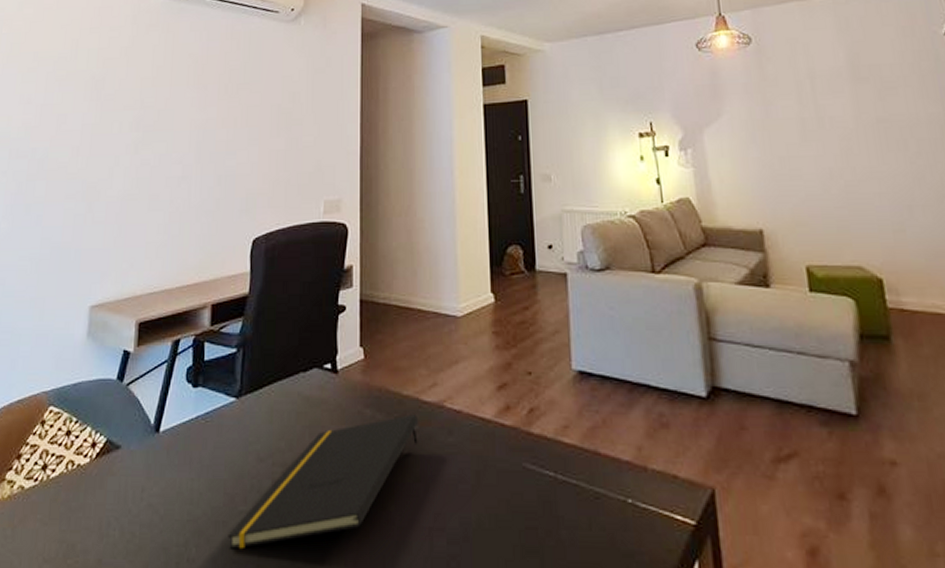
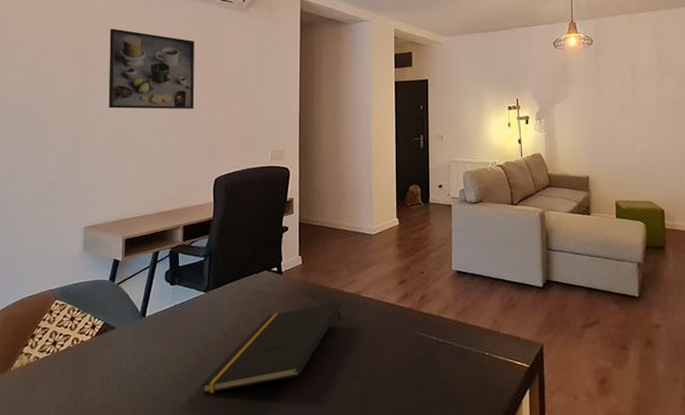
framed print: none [127,51,232,151] -> present [108,28,195,109]

